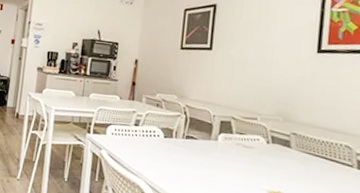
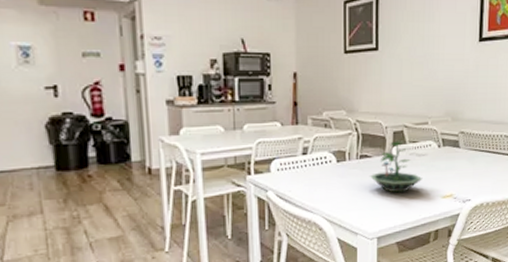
terrarium: none [194,129,248,178] -> present [370,140,423,193]

